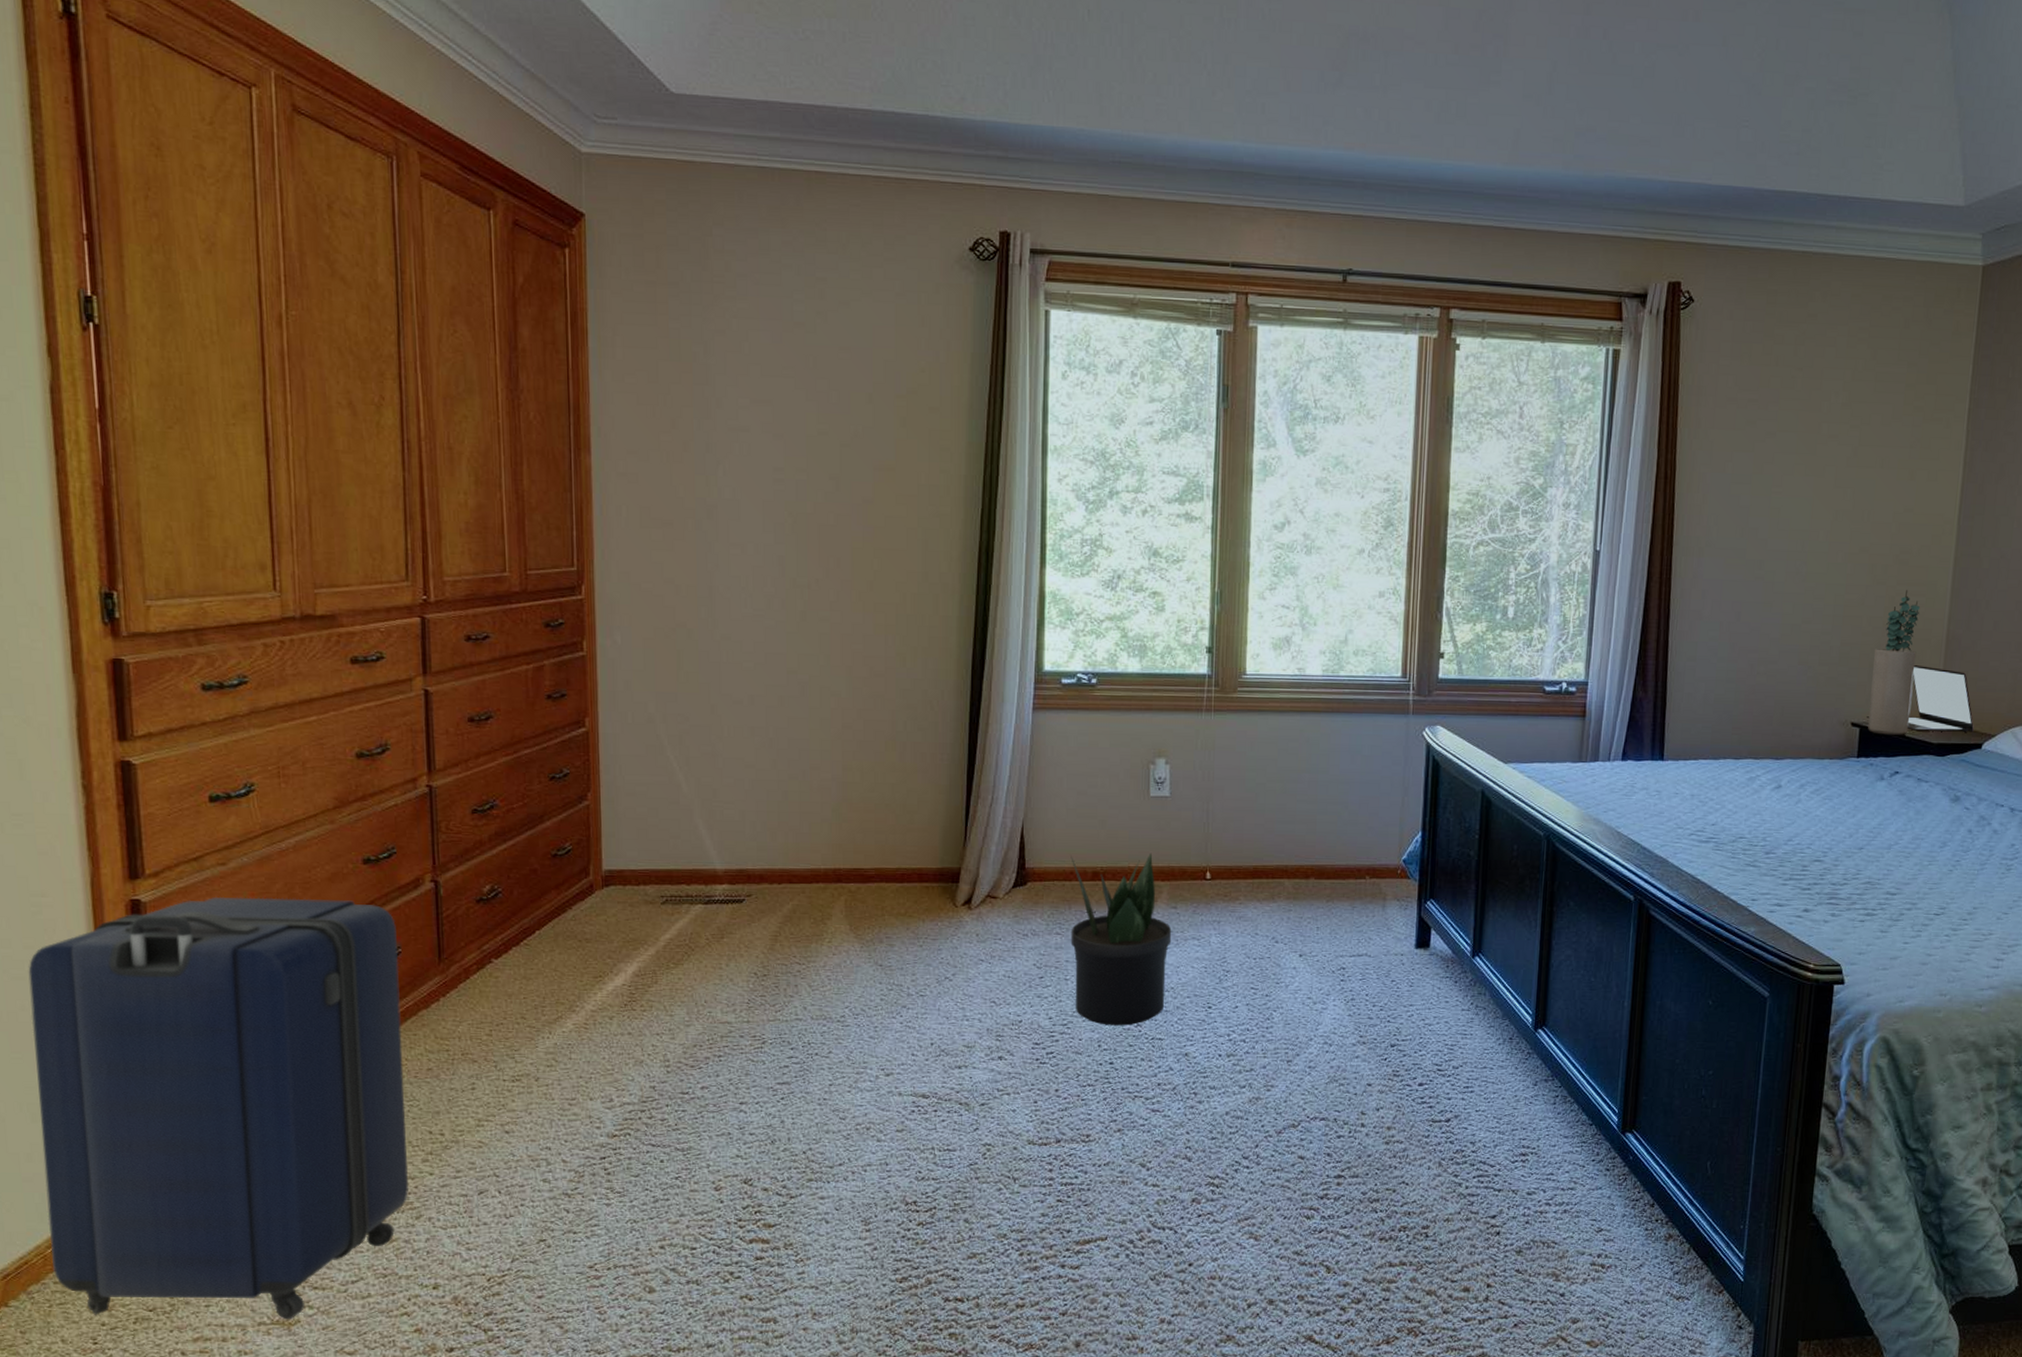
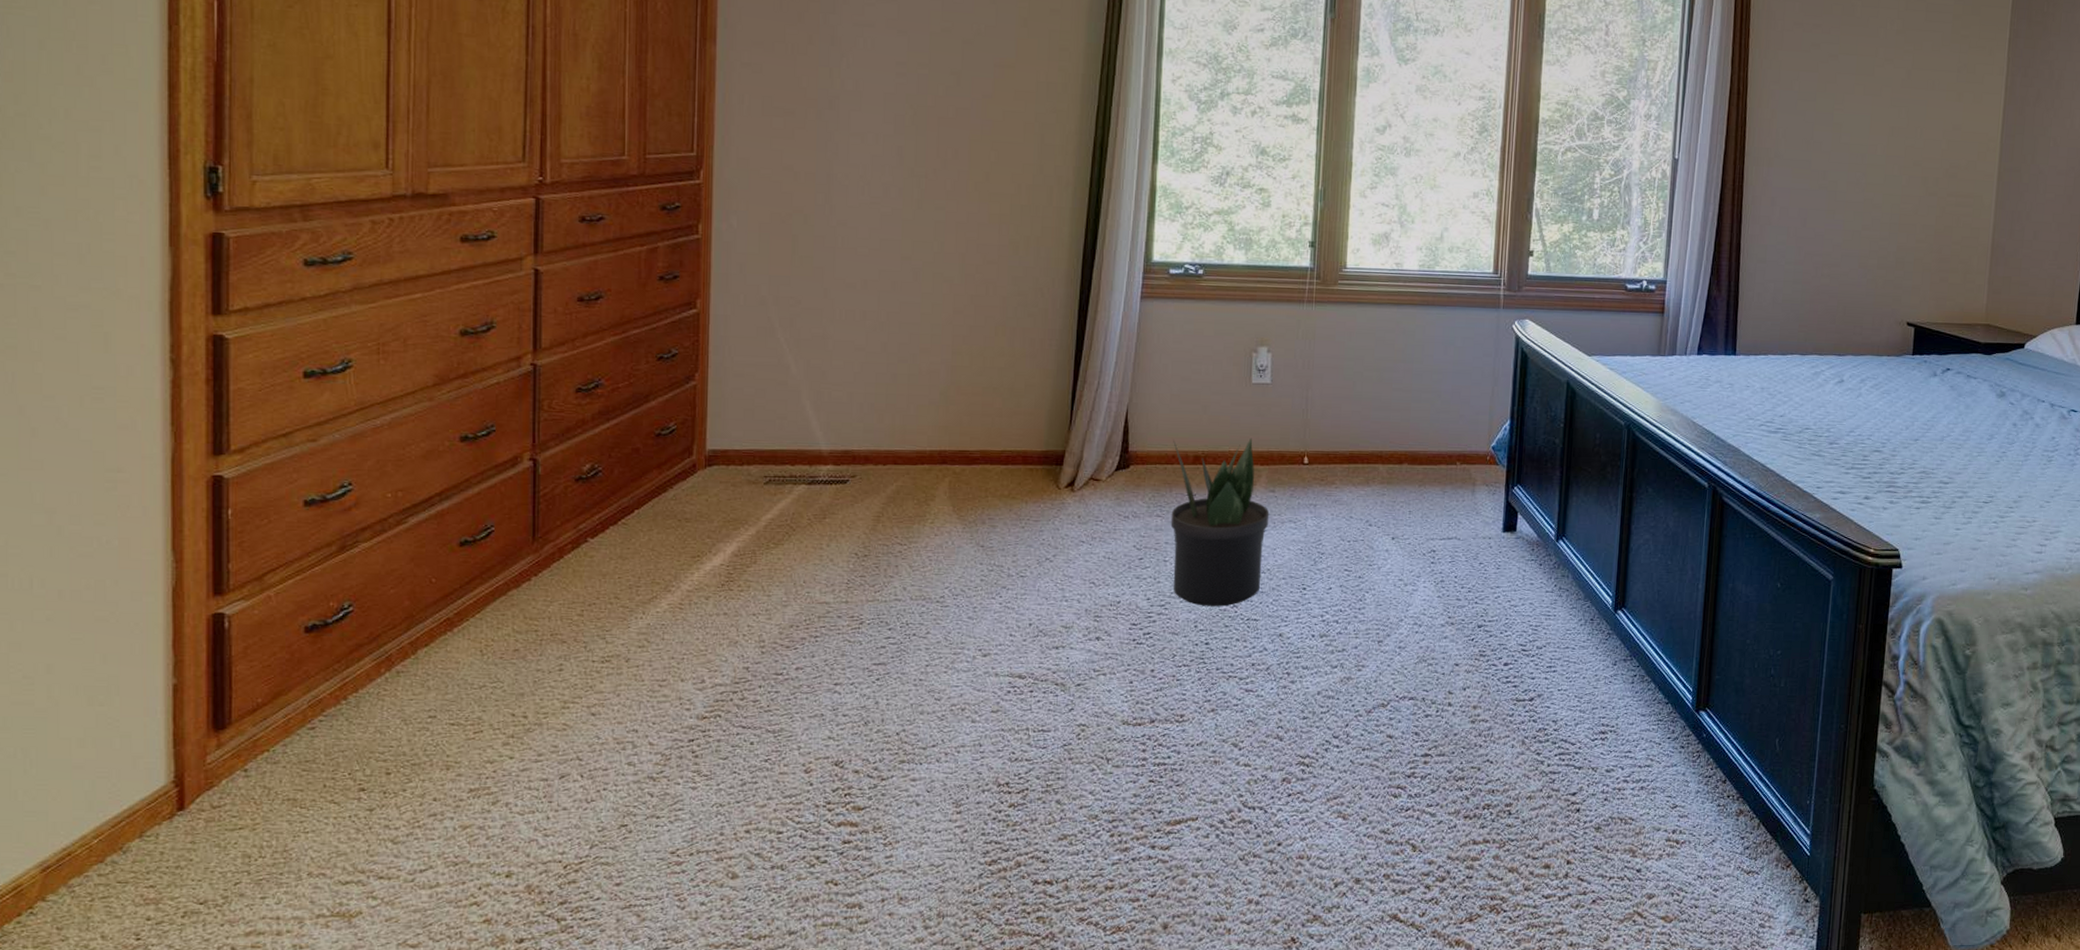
suitcase: present [28,896,410,1319] -> none [96,473,492,910]
laptop: present [1866,664,1975,732] -> none [1920,269,2018,333]
vase: present [1868,590,1921,735] -> none [1922,201,1969,335]

